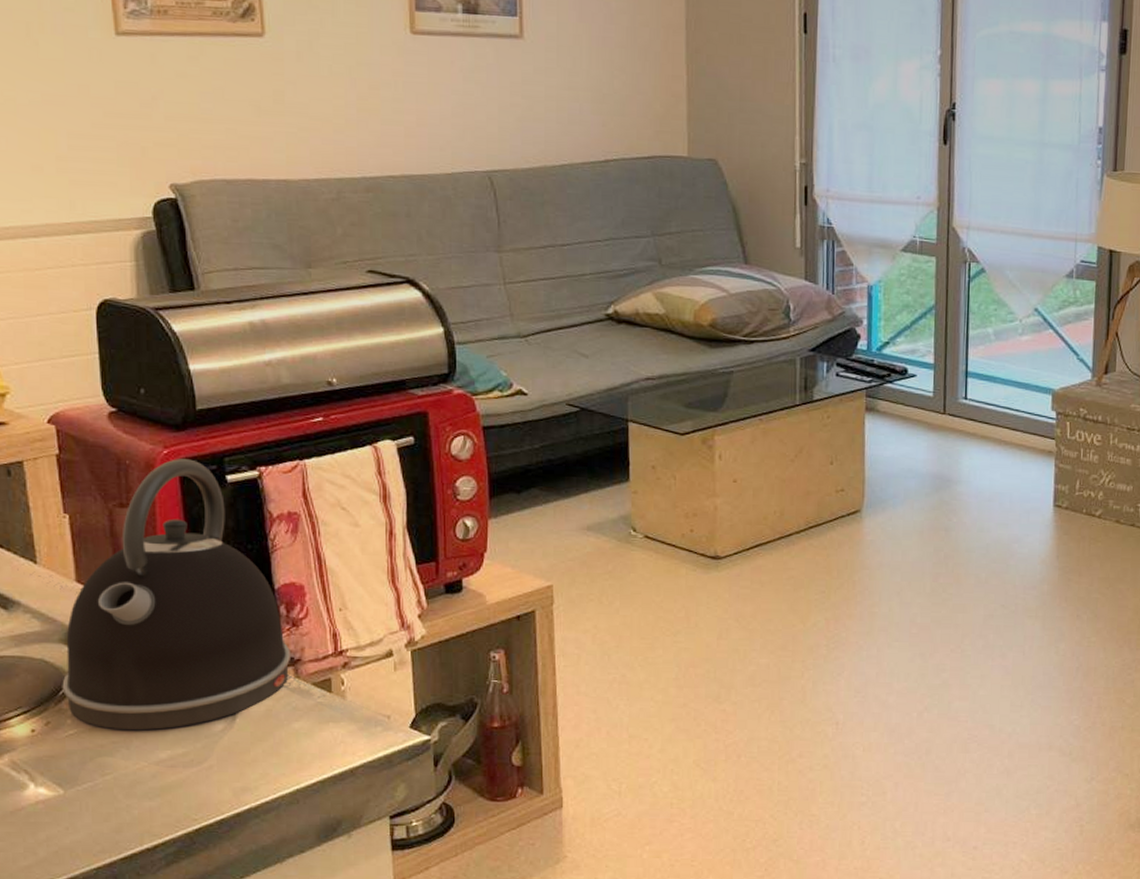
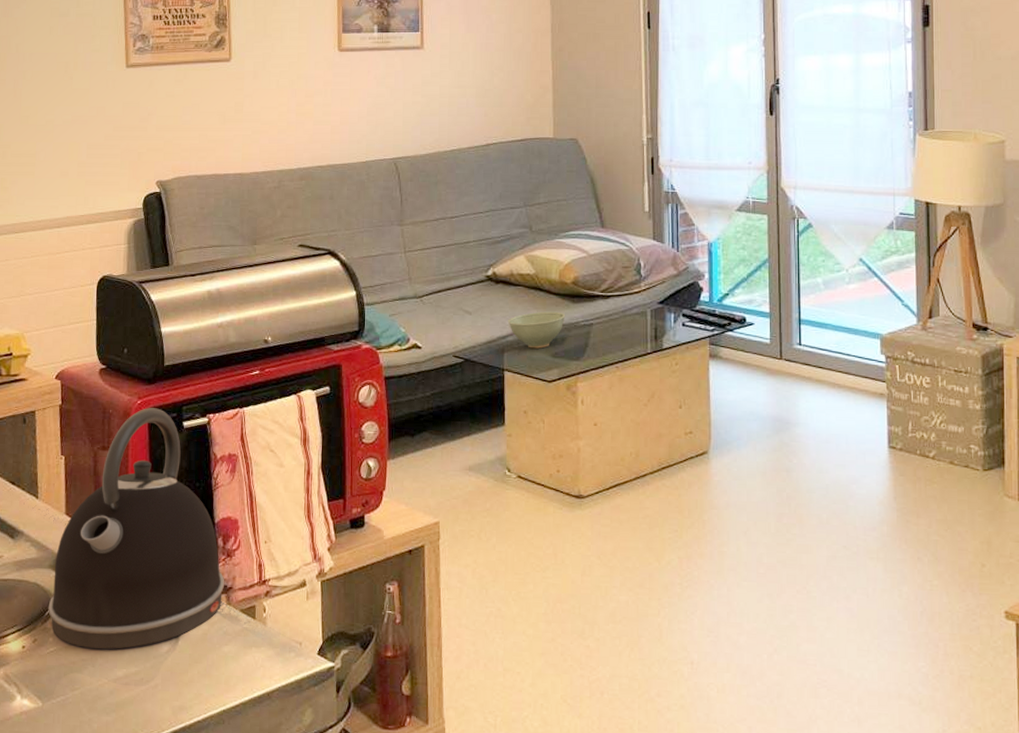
bowl: none [632,356,700,399] -> present [507,311,565,350]

